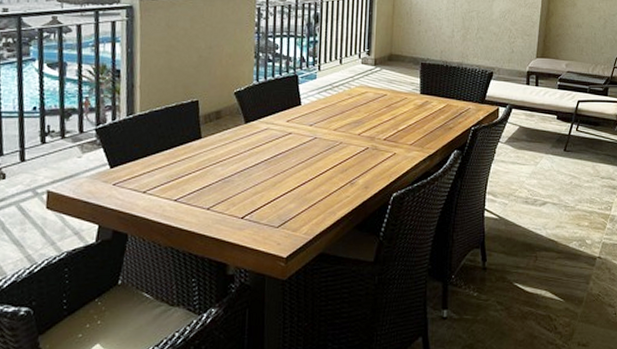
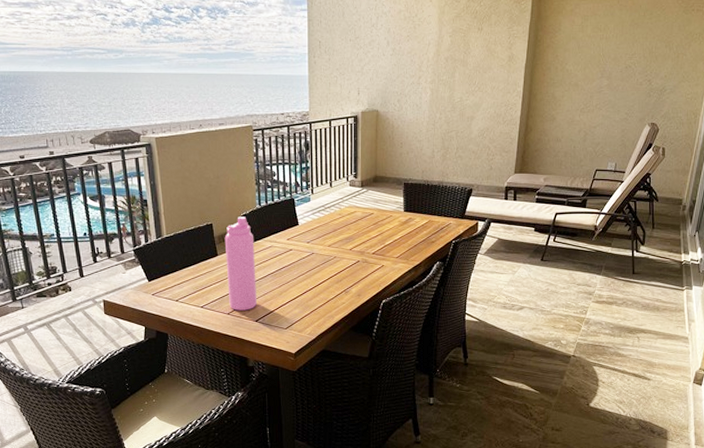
water bottle: none [210,93,248,205] -> present [224,216,258,311]

